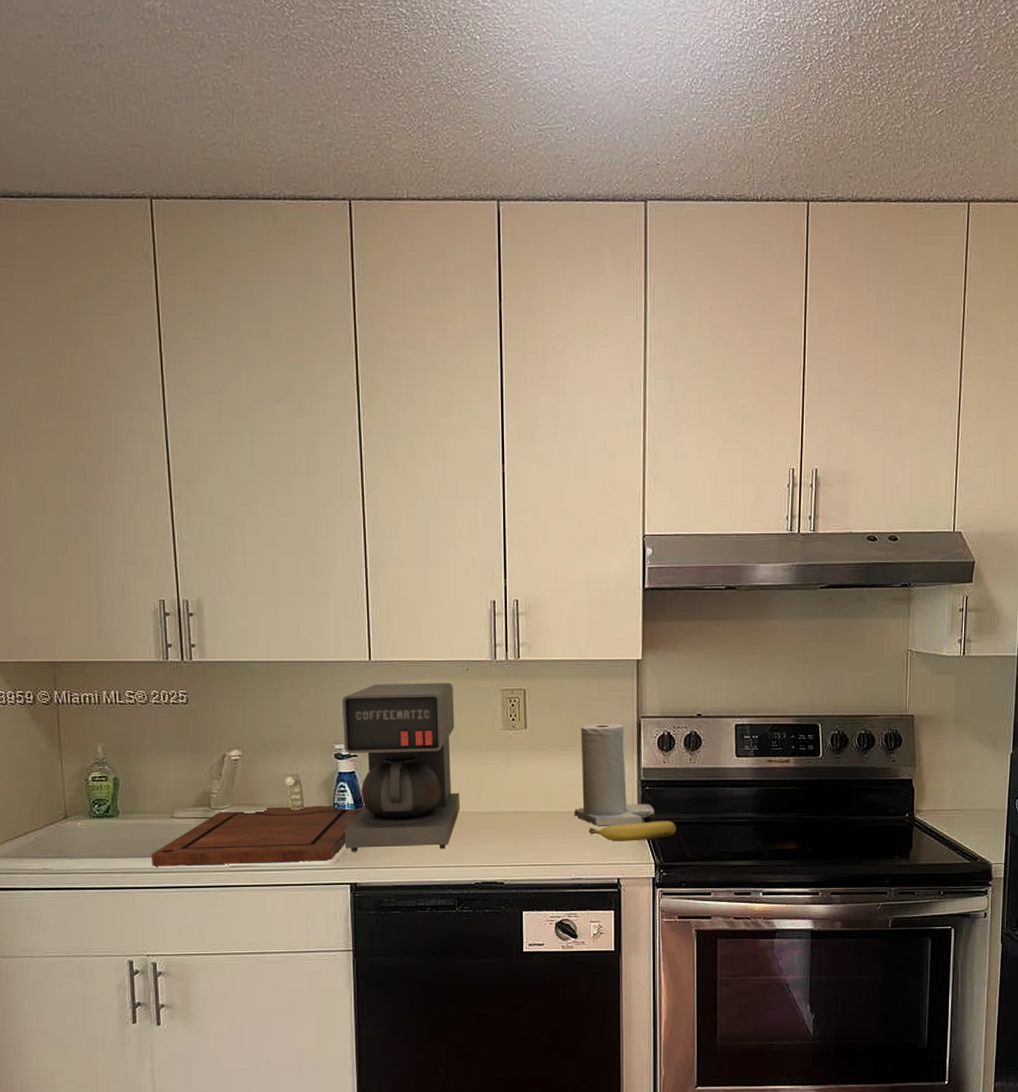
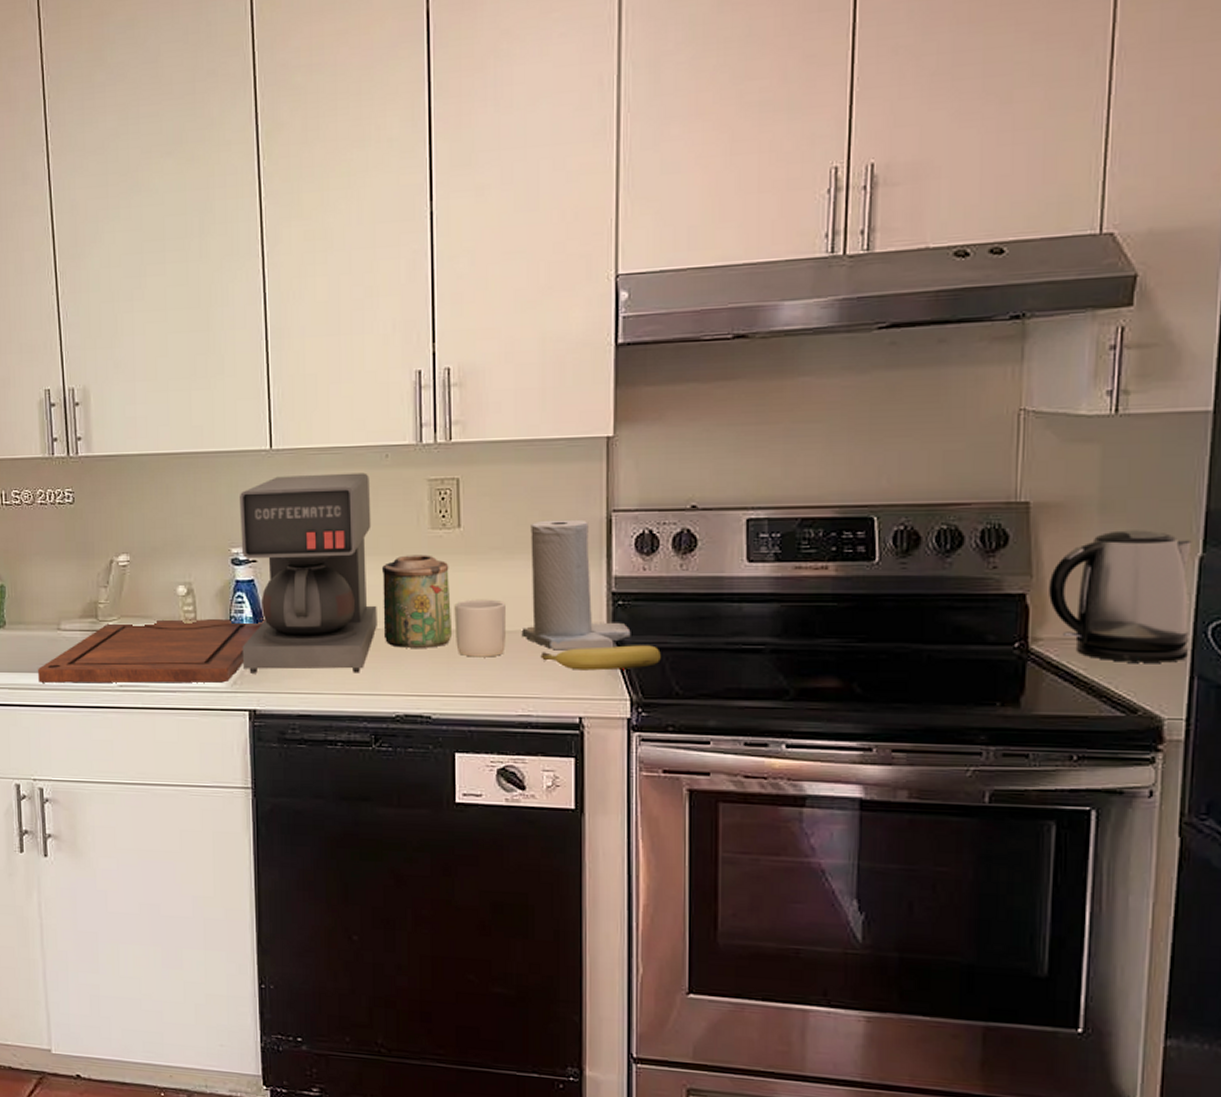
canister: none [464,751,521,827] -> present [382,555,453,648]
mug: none [522,786,562,833] -> present [454,599,506,657]
kettle: none [926,735,1007,827] -> present [1049,530,1192,664]

